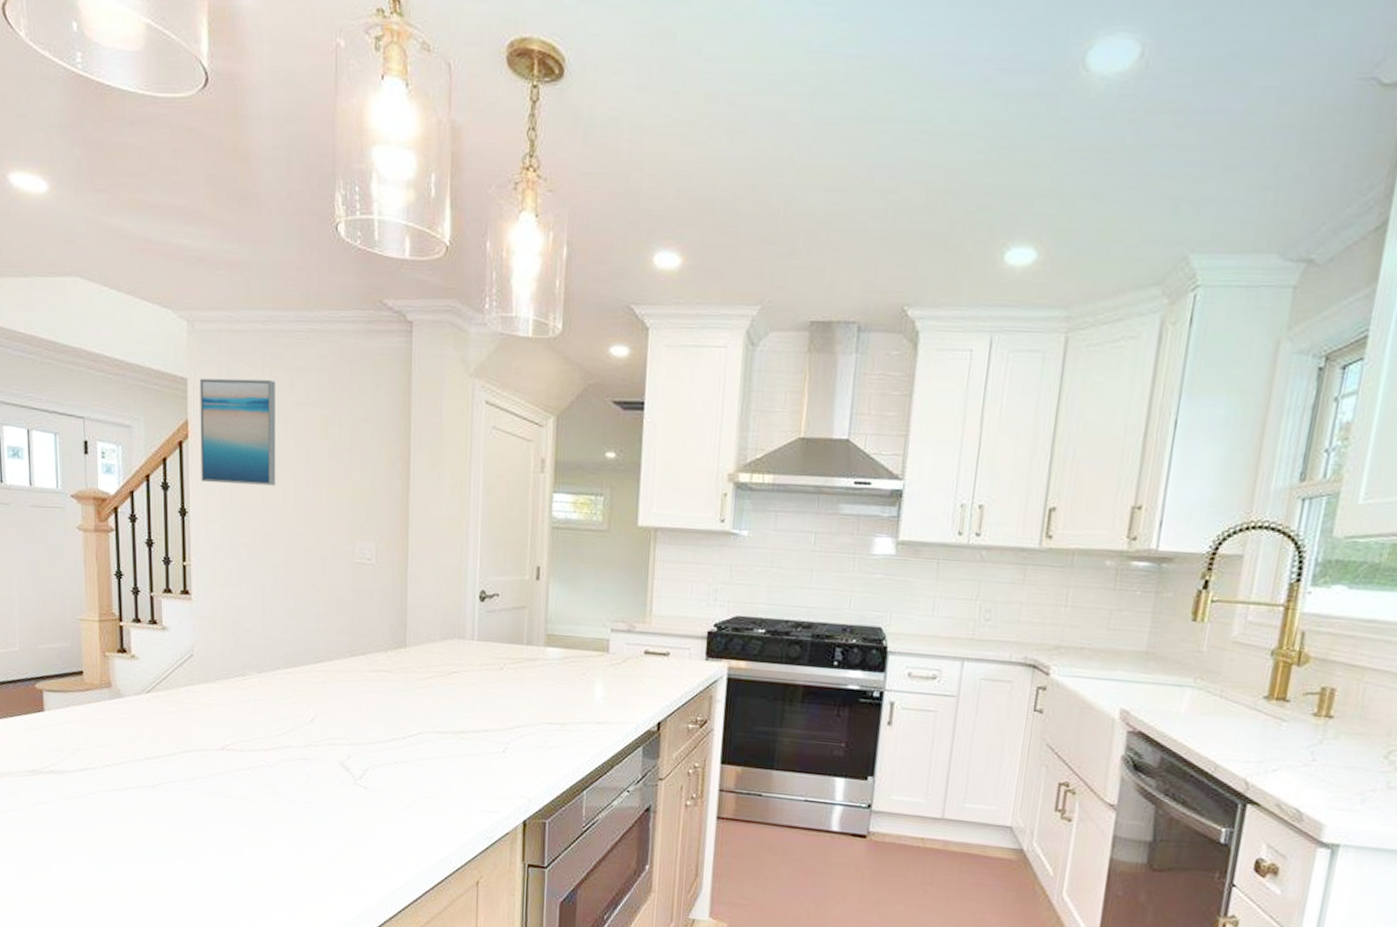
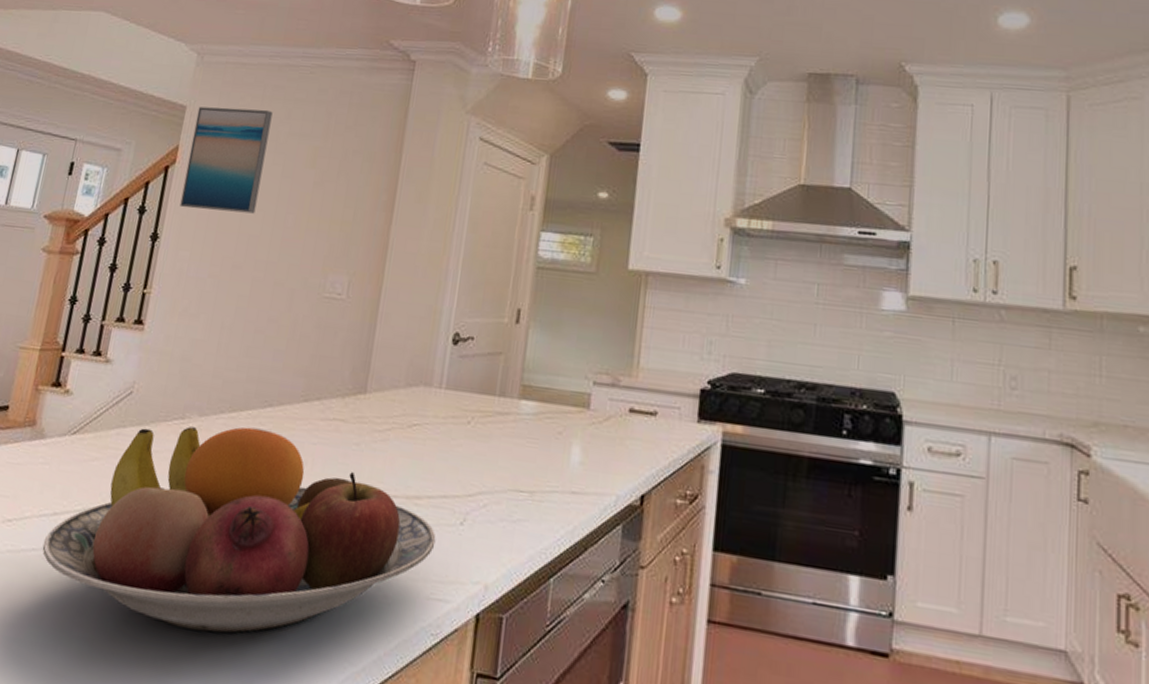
fruit bowl: none [143,680,483,844] -> present [42,427,436,633]

